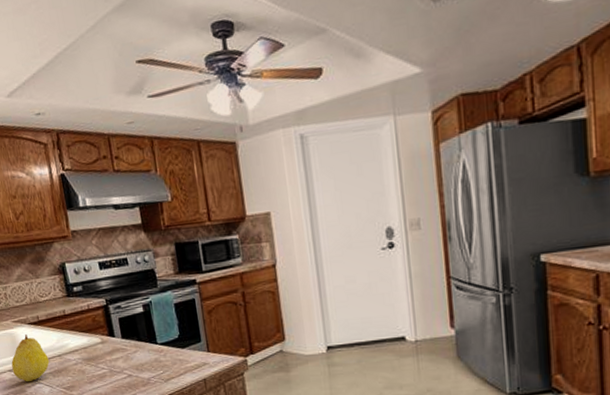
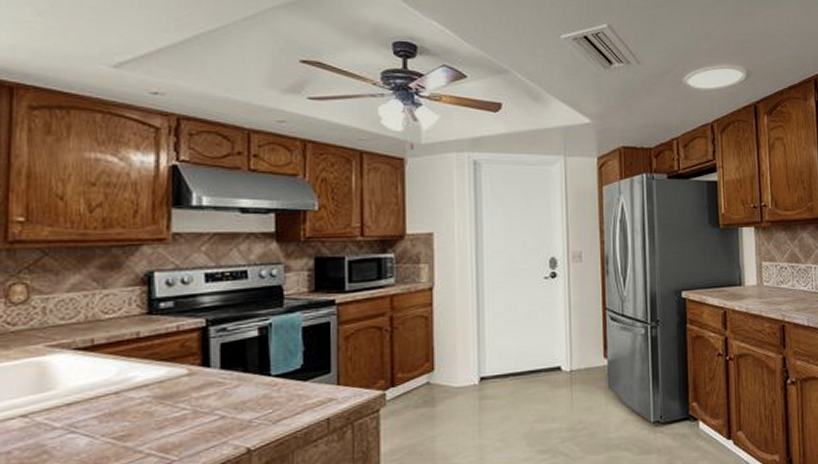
fruit: present [11,335,50,382] -> none [28,364,97,432]

